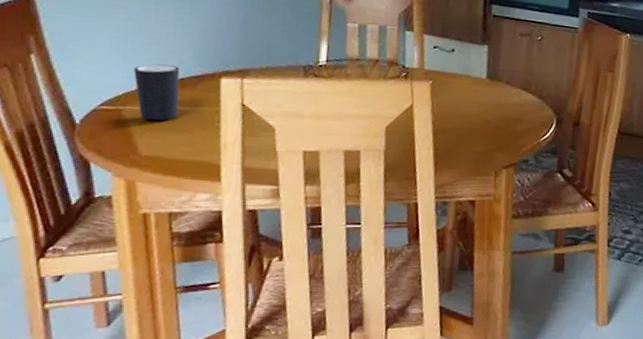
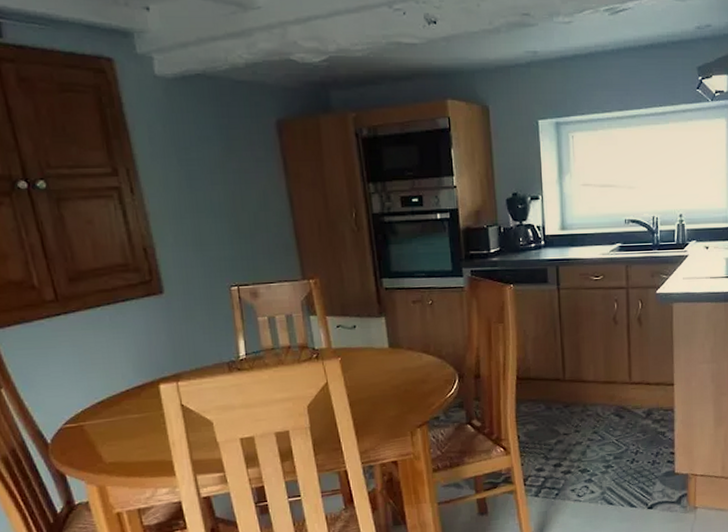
mug: present [134,64,180,121] -> none [86,380,130,432]

